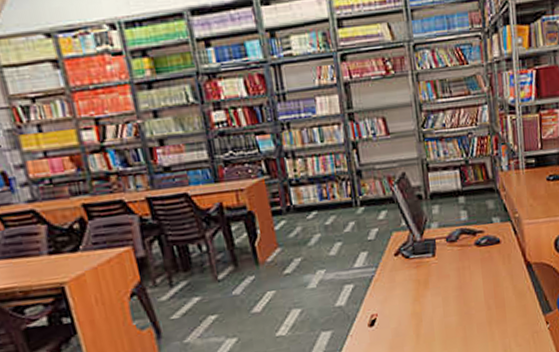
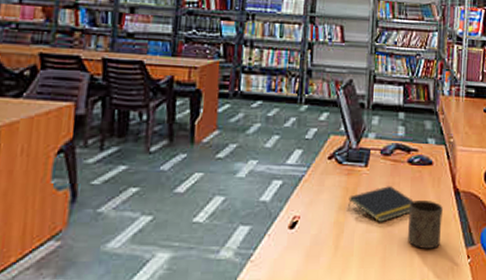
notepad: none [422,270,486,307] -> present [348,186,414,223]
cup: none [482,277,518,323] -> present [408,200,443,249]

